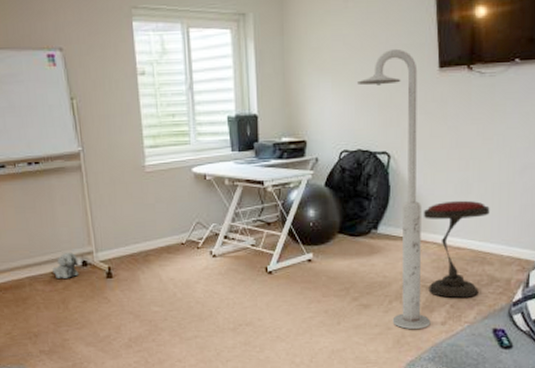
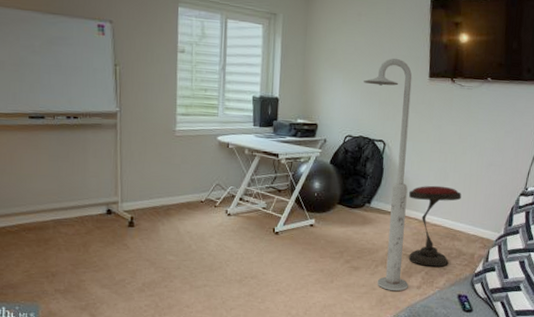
plush toy: present [52,252,79,278] -> none [77,200,103,224]

